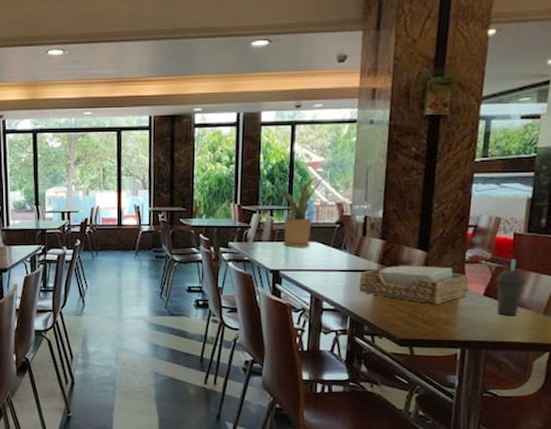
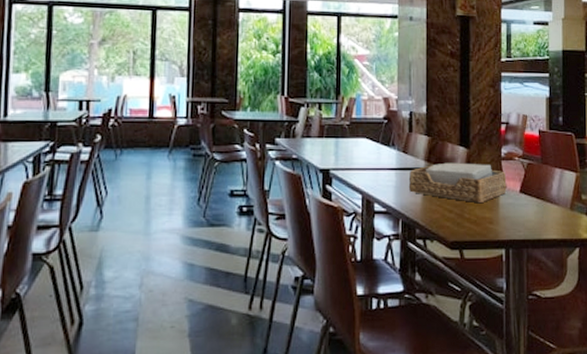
house plant: present [270,177,327,248] -> none [318,70,375,145]
cup: present [495,259,527,316] -> none [528,156,554,213]

